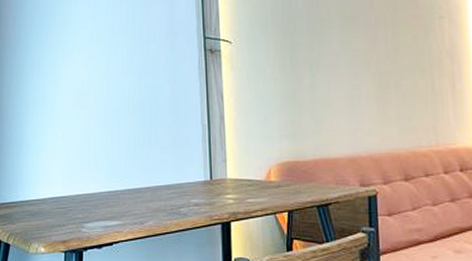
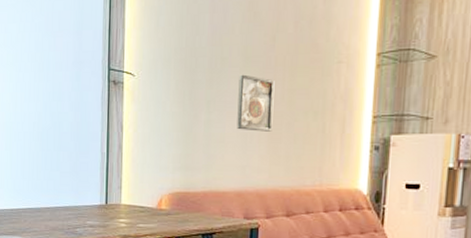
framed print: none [340,35,380,93] -> present [237,74,275,132]

